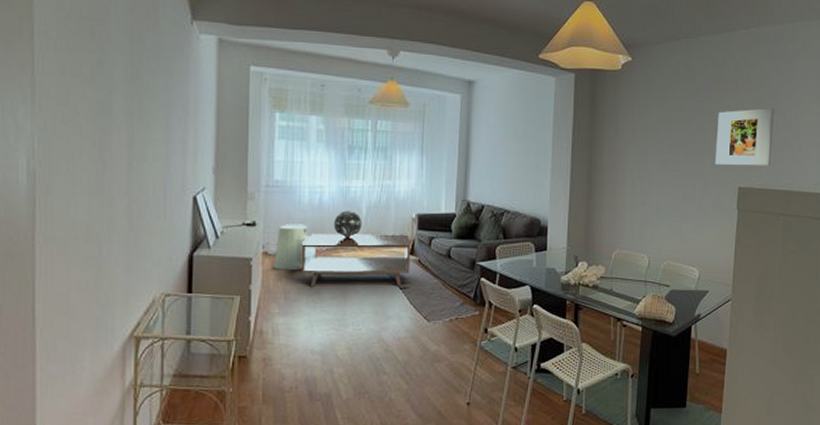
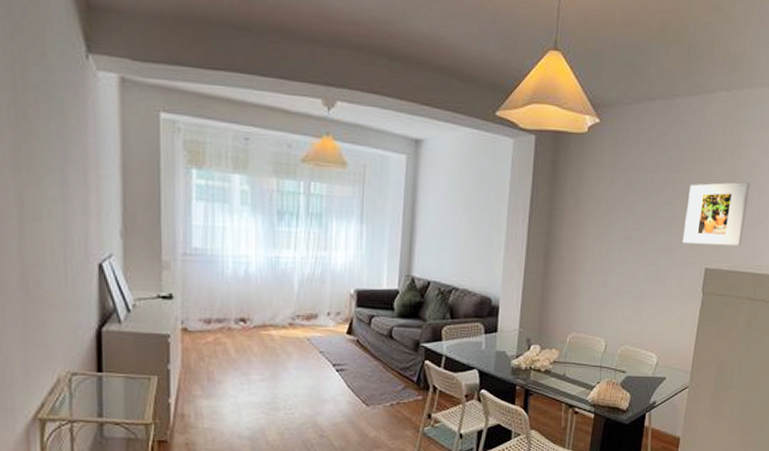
air purifier: present [273,224,310,271] -> none [194,298,235,350]
coffee table: present [301,234,410,288] -> none [225,309,348,369]
decorative globe: present [333,210,362,238] -> none [261,283,294,315]

